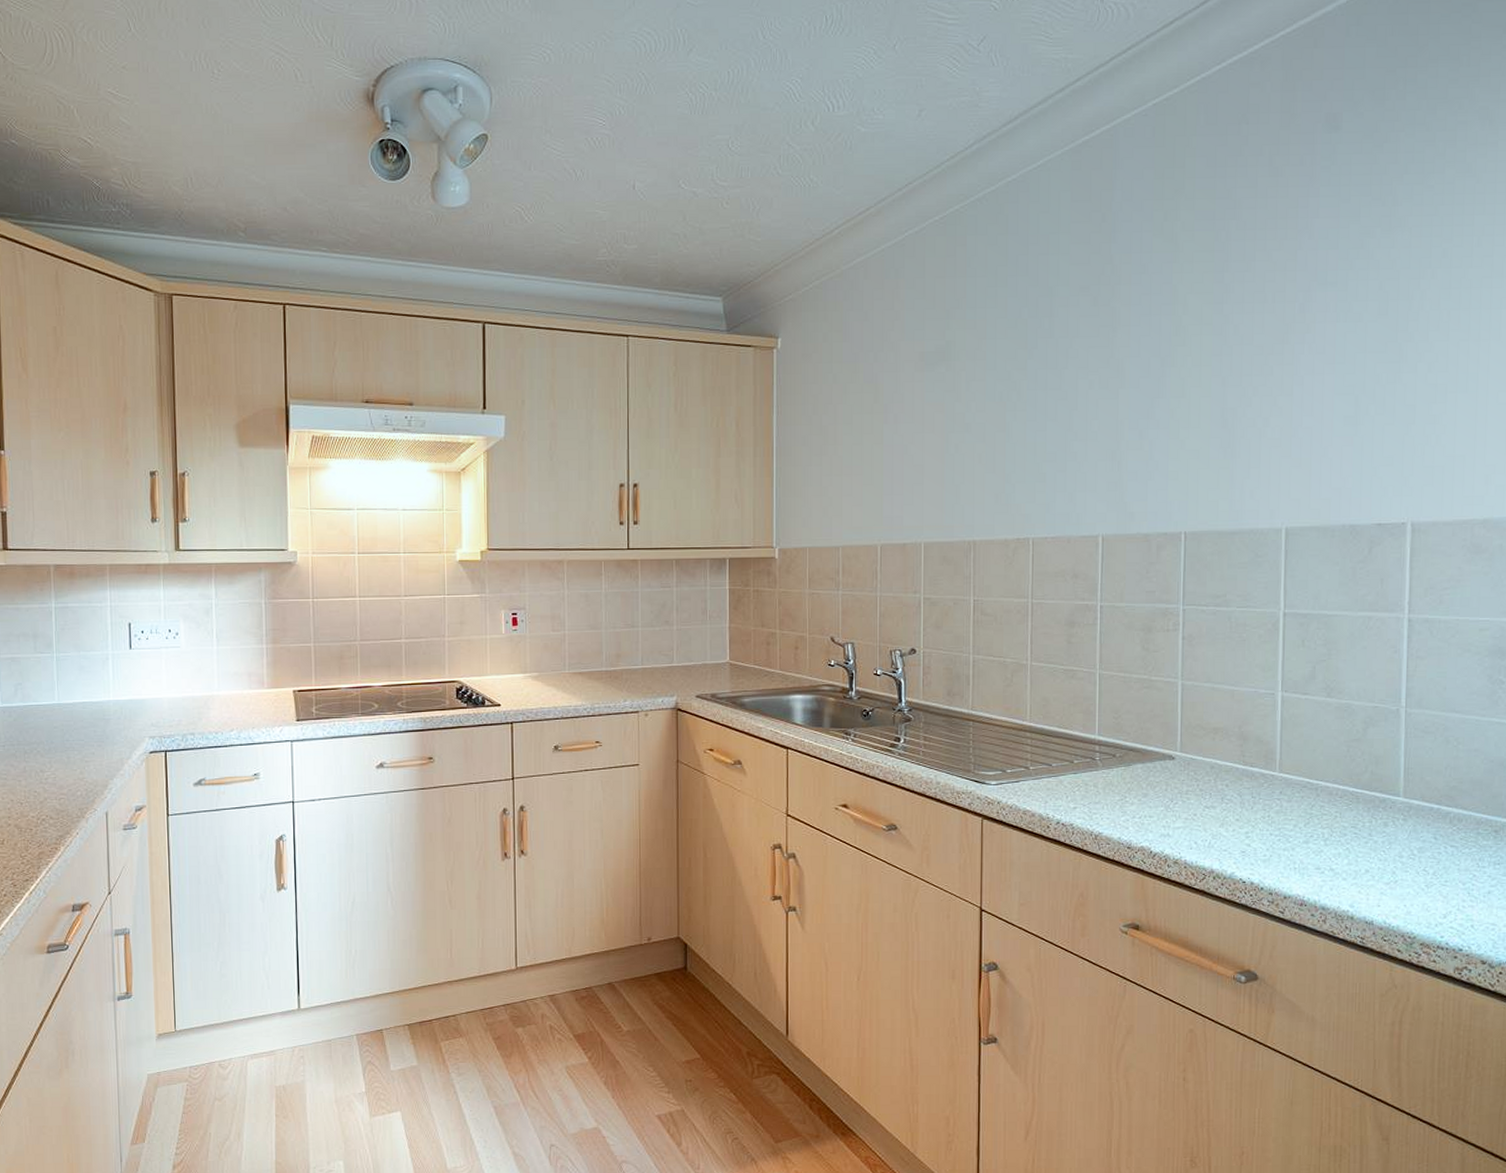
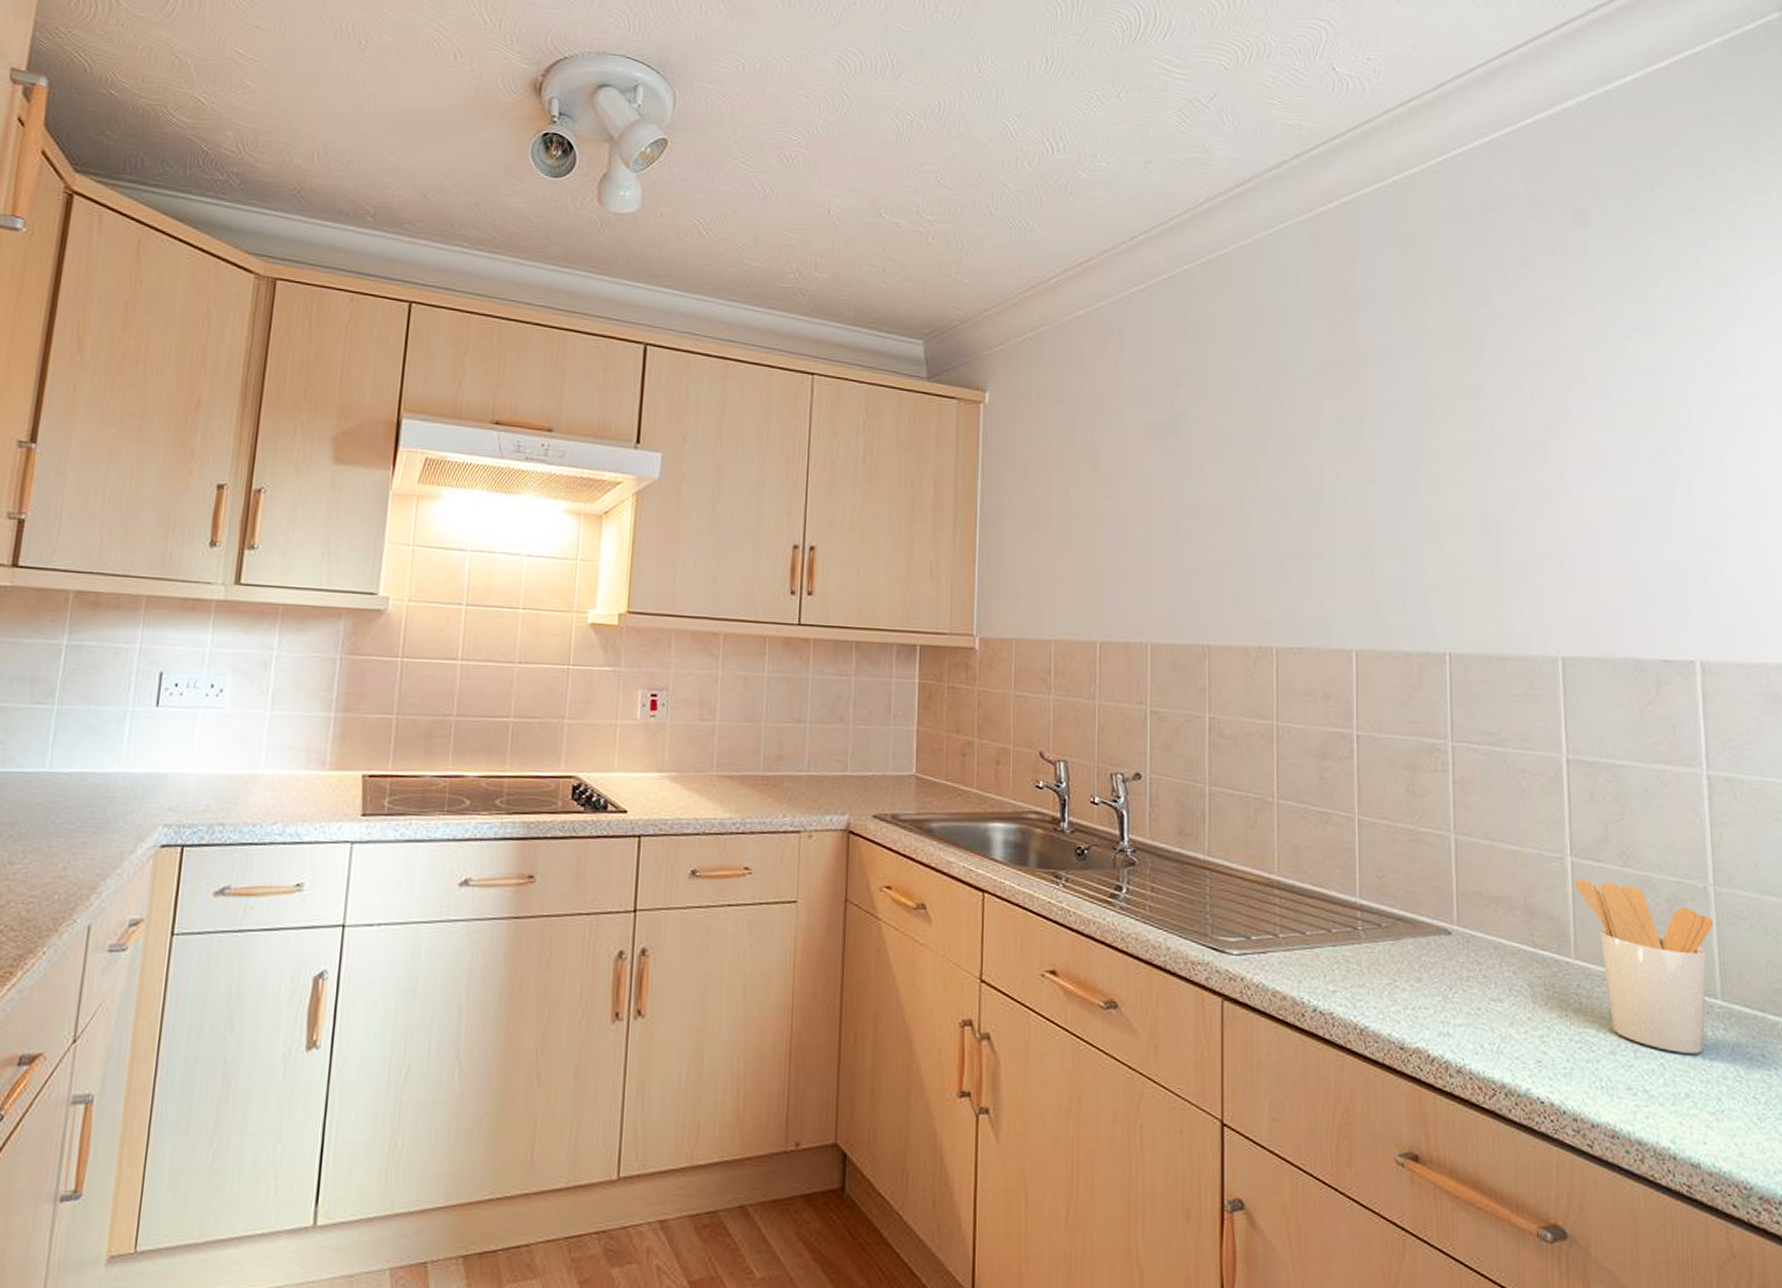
utensil holder: none [1283,709,1402,840] -> present [1574,878,1713,1054]

